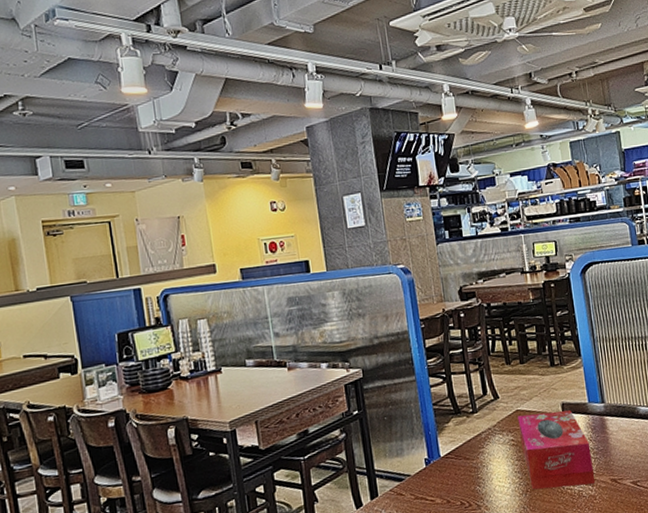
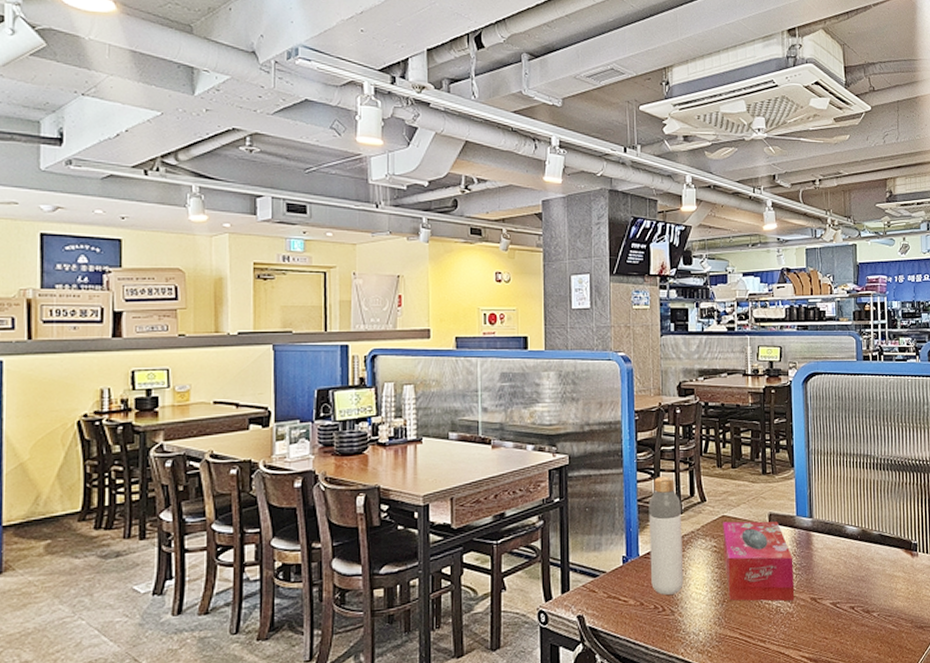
bottle: none [444,378,487,491] -> present [649,477,684,595]

